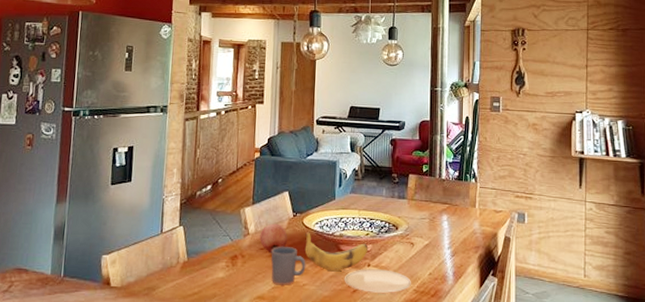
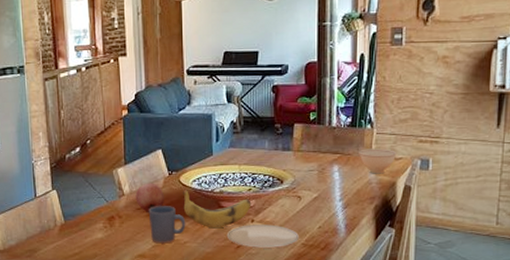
bowl: none [465,201,498,225] -> present [359,148,397,174]

